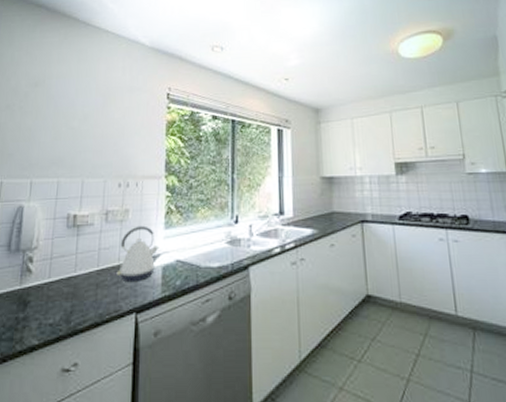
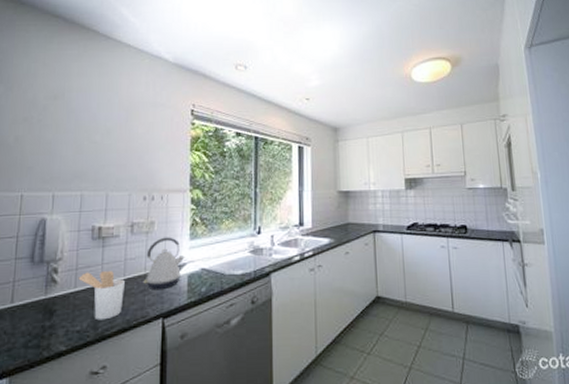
utensil holder: none [52,261,98,314] -> present [78,271,125,321]

